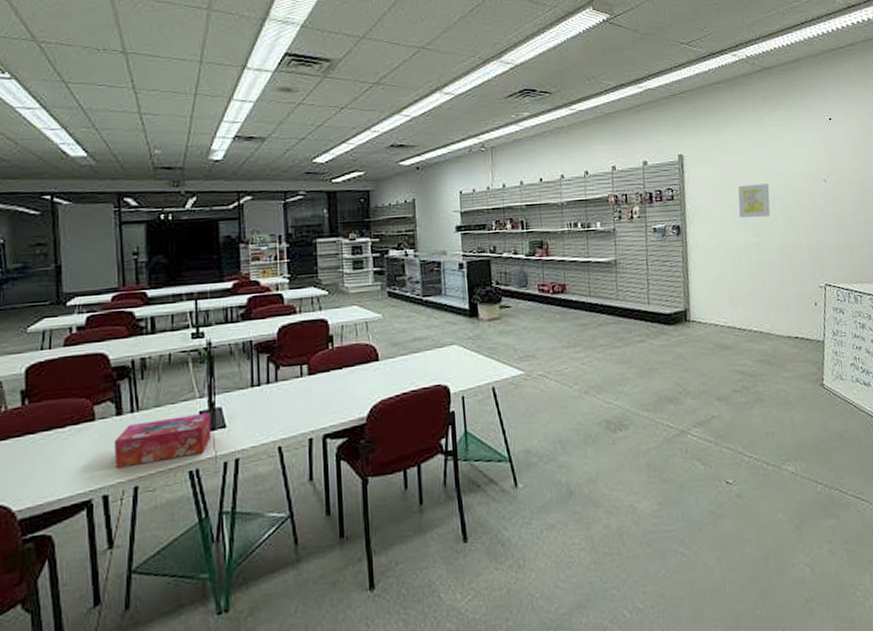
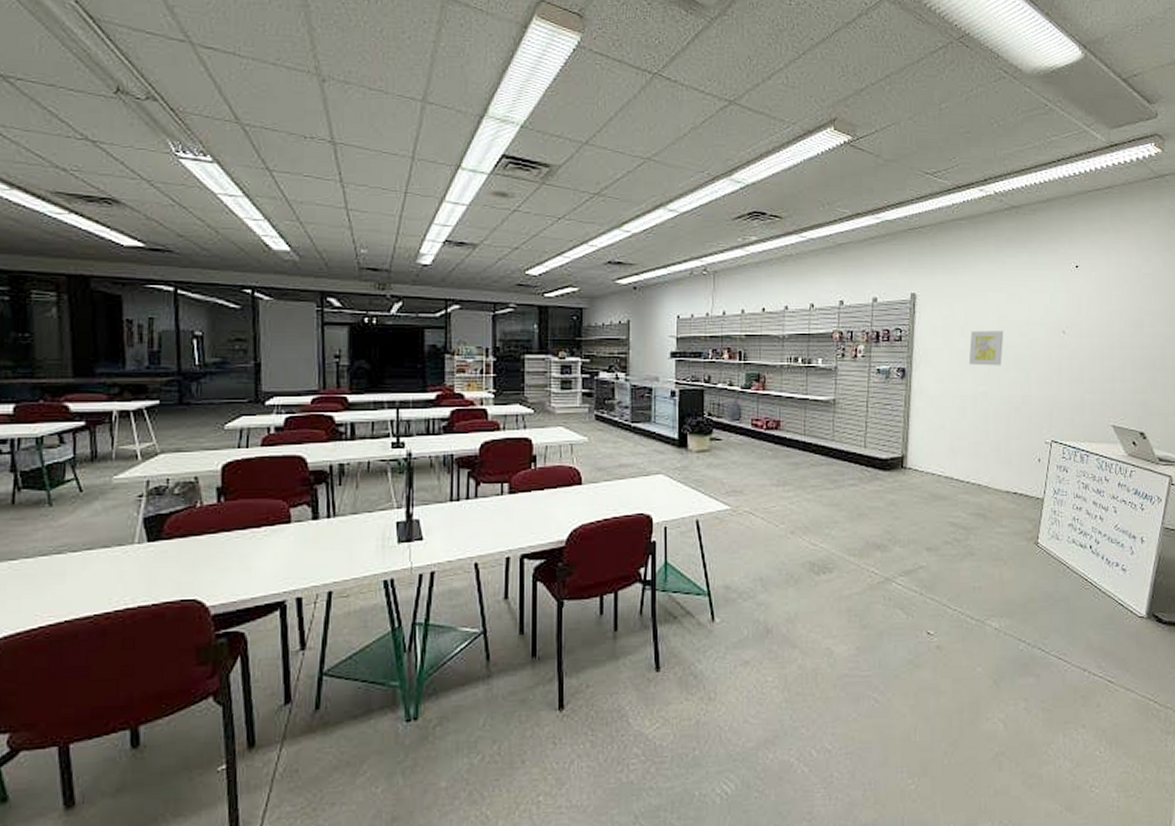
tissue box: present [114,412,211,469] -> none [309,523,408,573]

